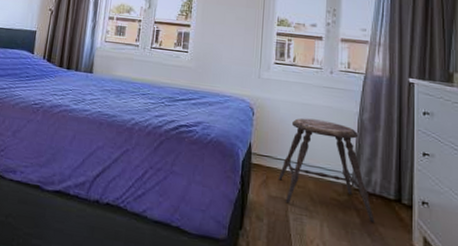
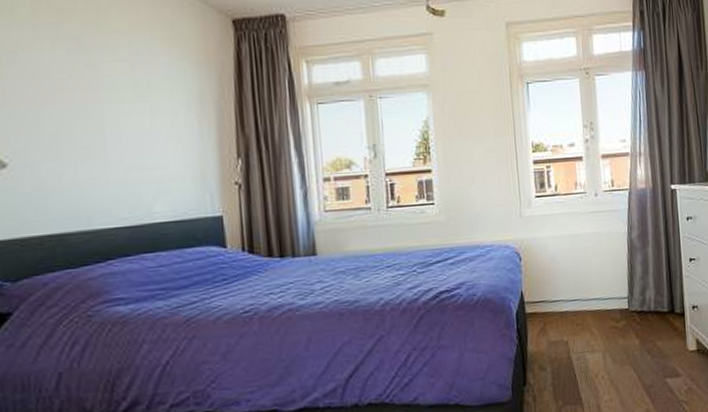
stool: present [278,117,375,223] -> none [555,248,653,345]

